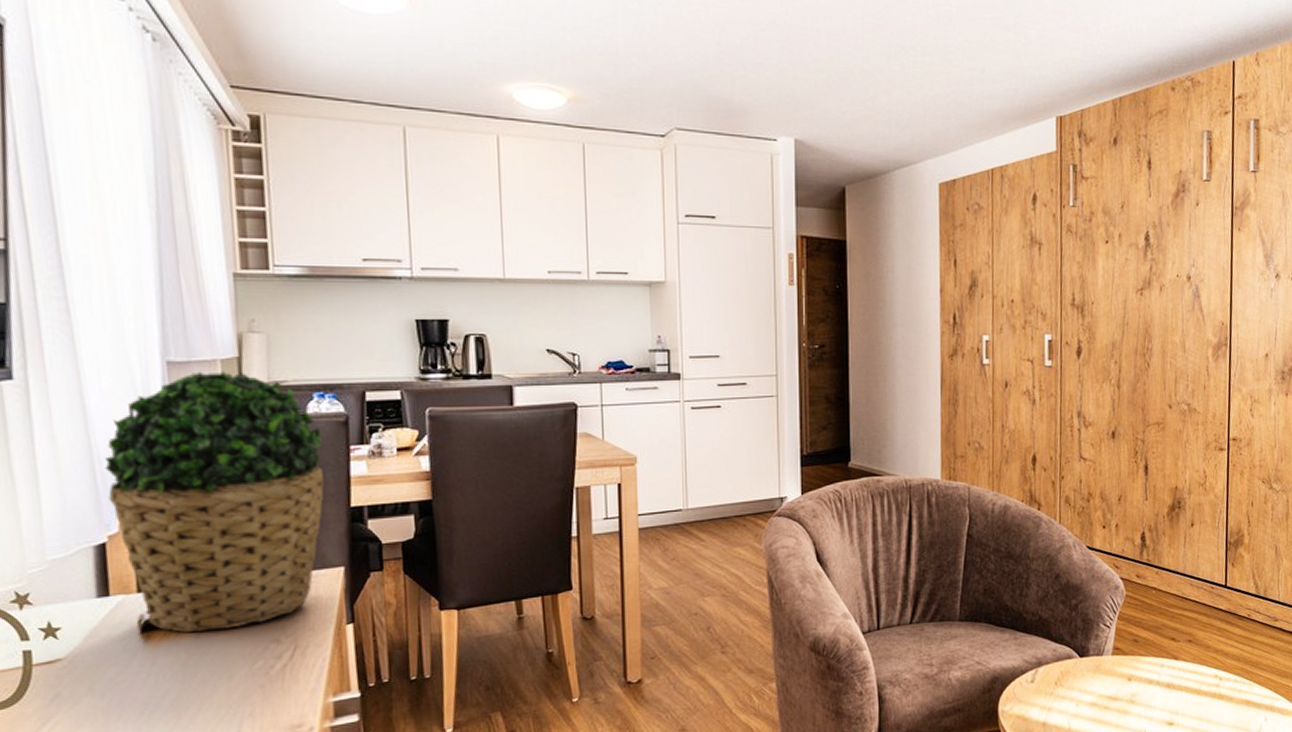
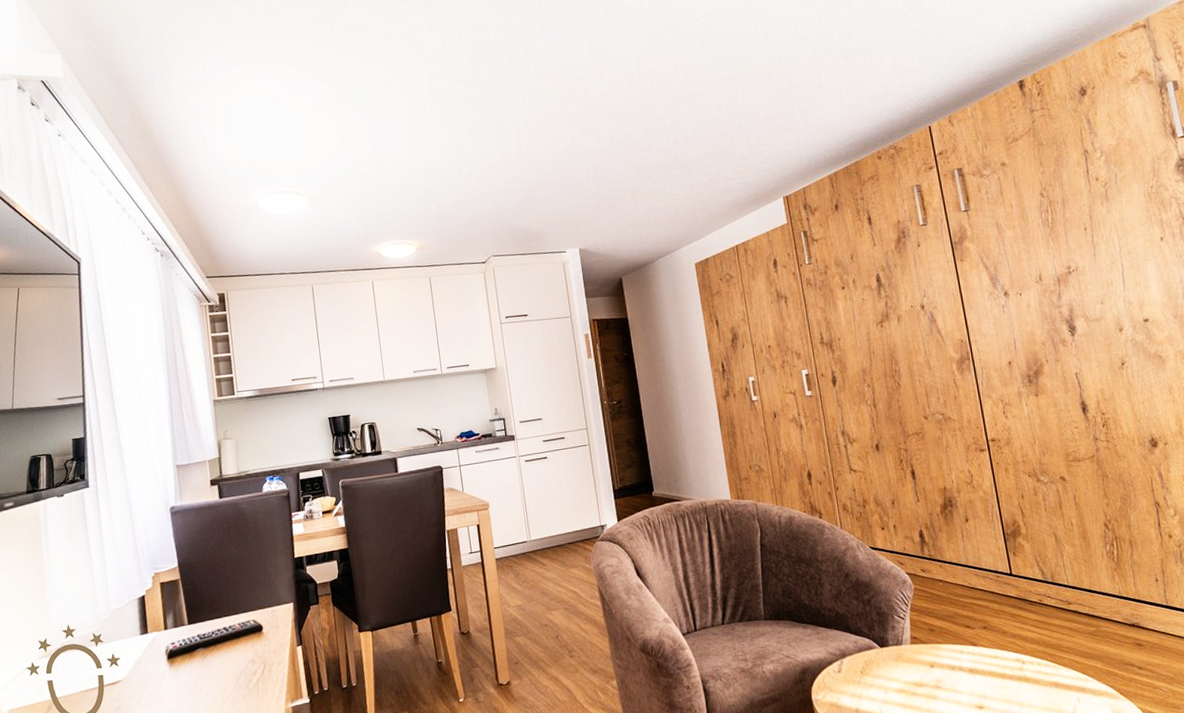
potted plant: present [105,371,324,632] -> none [143,468,277,658]

